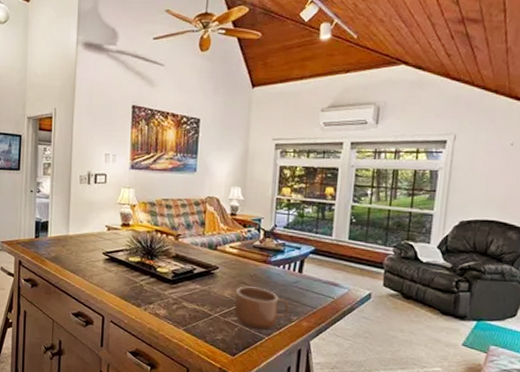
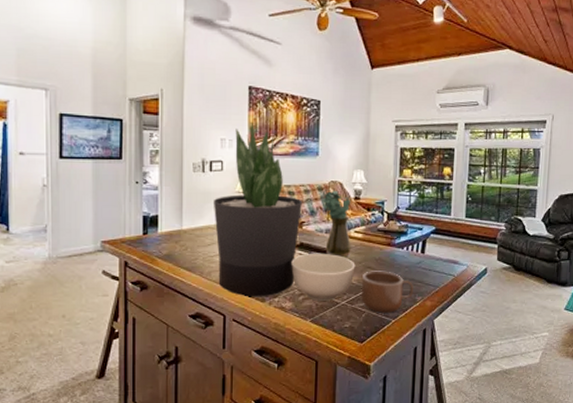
planter: none [96,139,179,303] -> present [213,123,302,297]
bowl: none [166,265,230,312] -> present [291,253,355,301]
vase: none [198,202,228,273] -> present [322,187,351,259]

